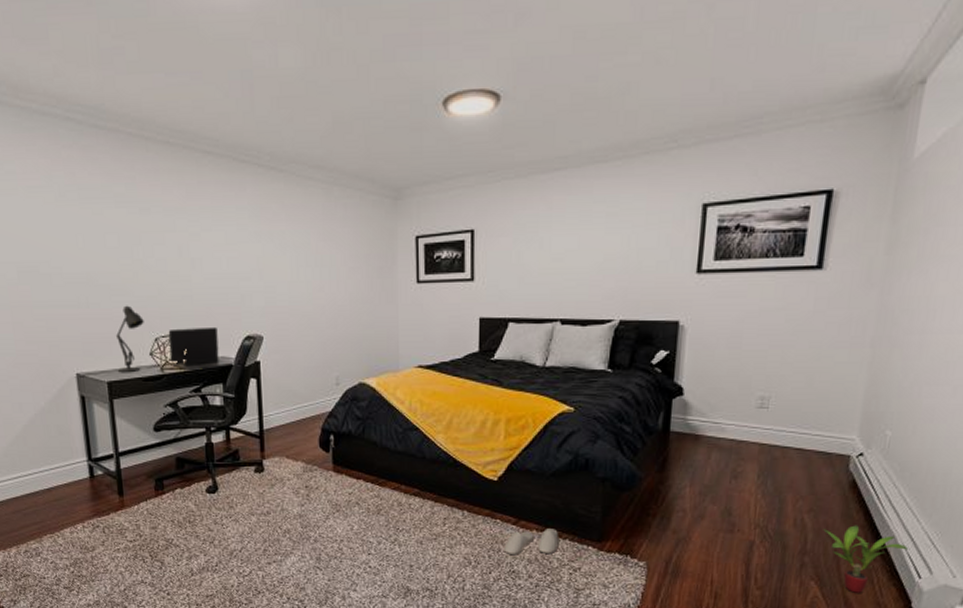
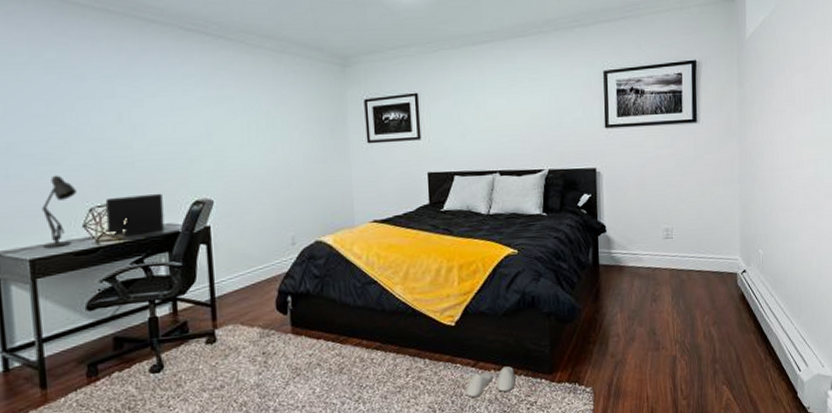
potted plant: present [823,525,909,593] -> none [726,331,789,391]

